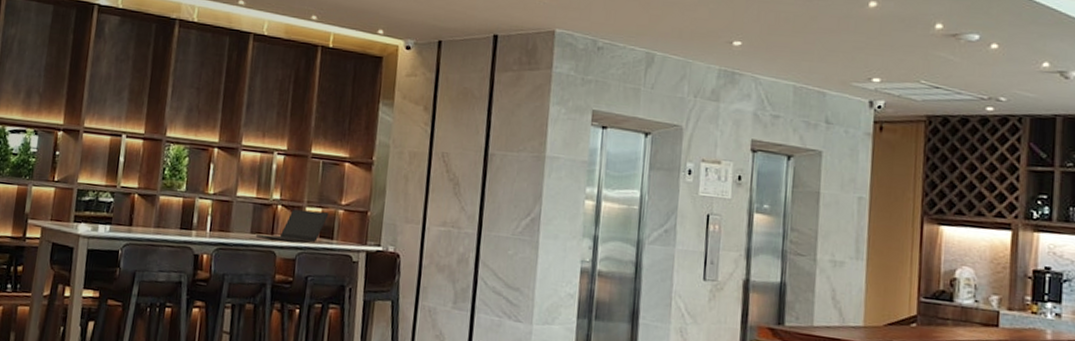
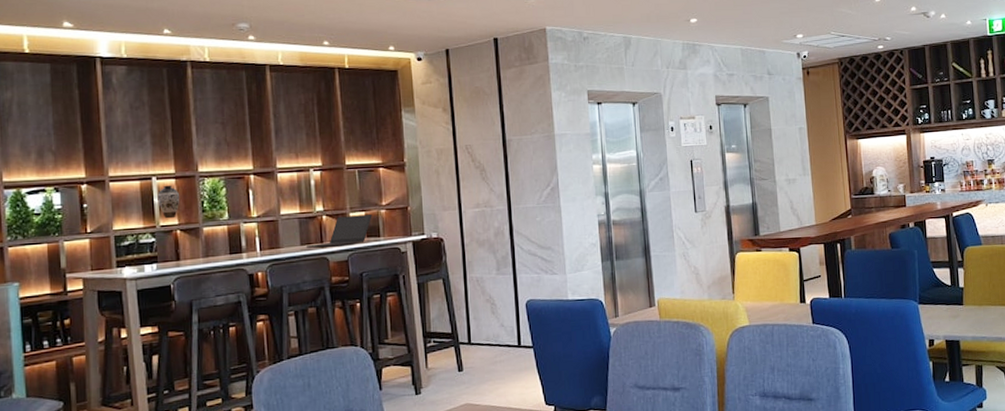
decorative vase: none [123,144,145,181] -> present [157,185,180,219]

